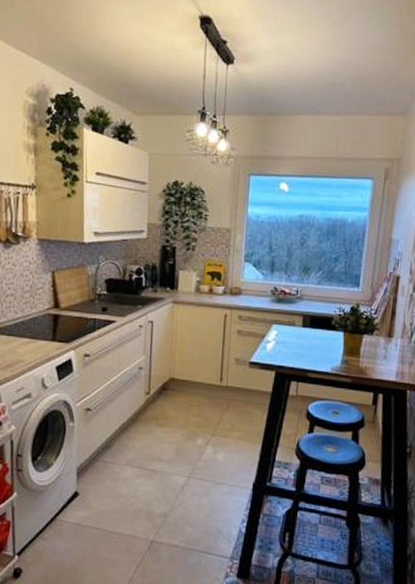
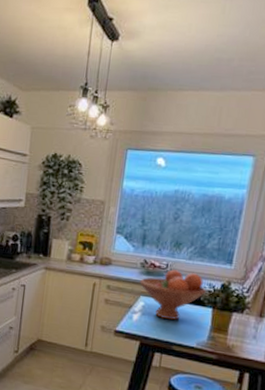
fruit bowl: none [271,295,336,347] -> present [140,269,206,320]

